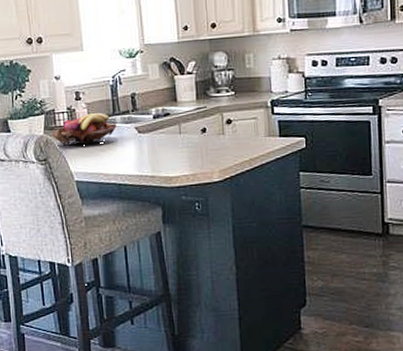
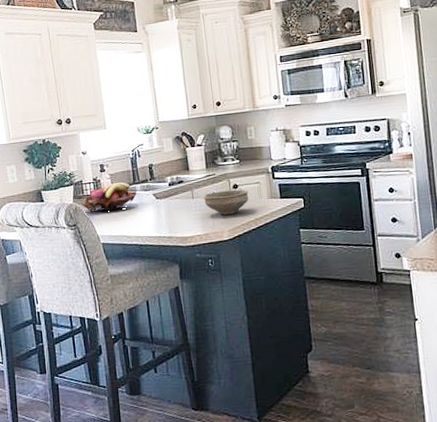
bowl: none [191,125,244,154] -> present [203,189,249,215]

